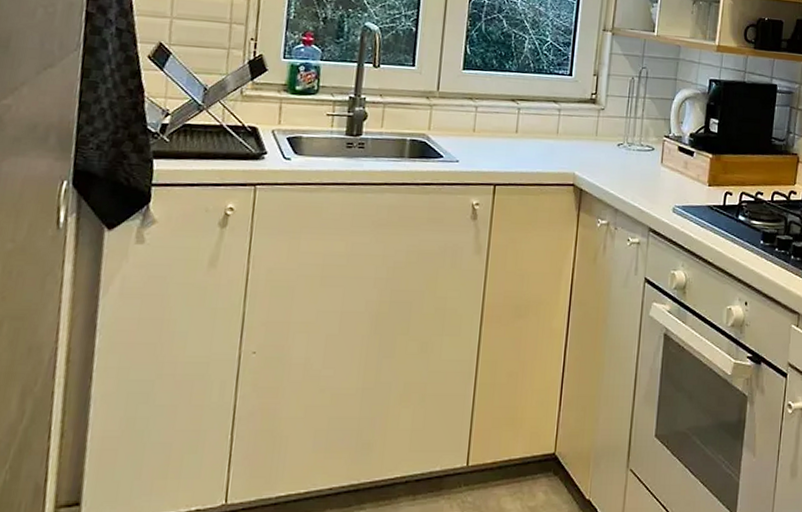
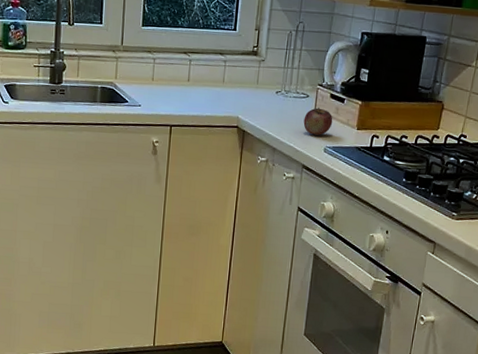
apple: none [649,161,682,193] -> present [303,107,333,135]

